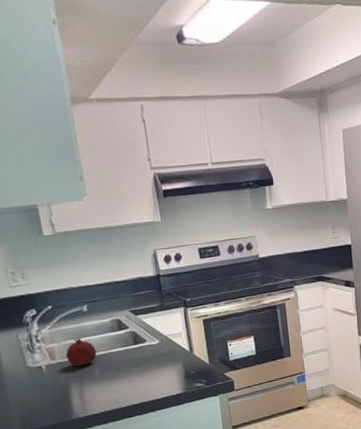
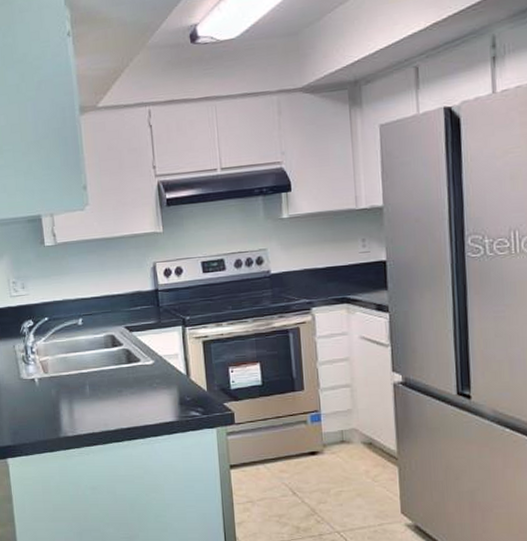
fruit: present [65,338,97,366] -> none [58,353,89,382]

